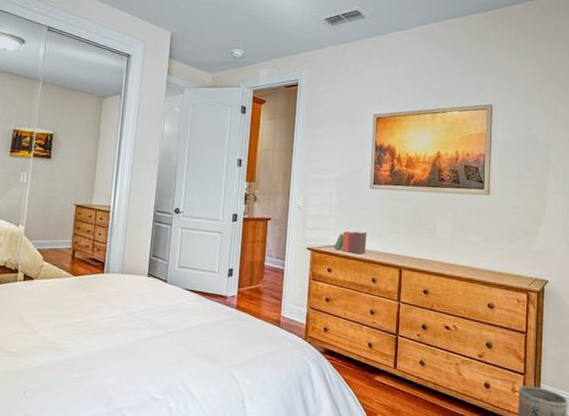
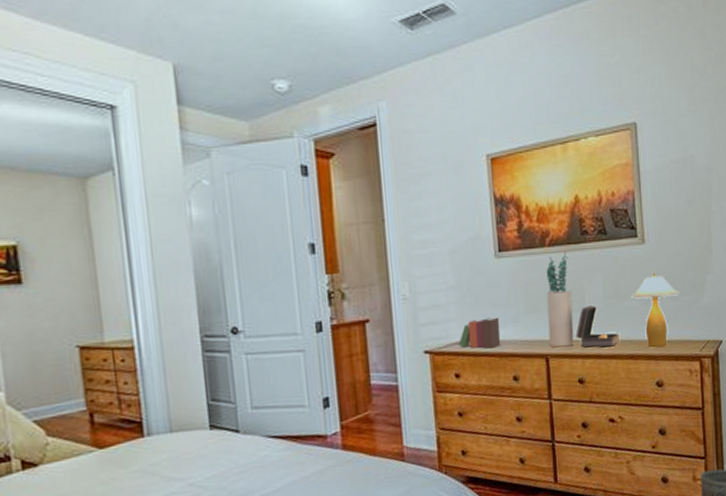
vase: none [404,191,427,264] -> present [546,251,575,348]
jewelry box: none [425,235,462,270] -> present [575,305,621,348]
table lamp: none [475,217,514,277] -> present [632,271,678,348]

